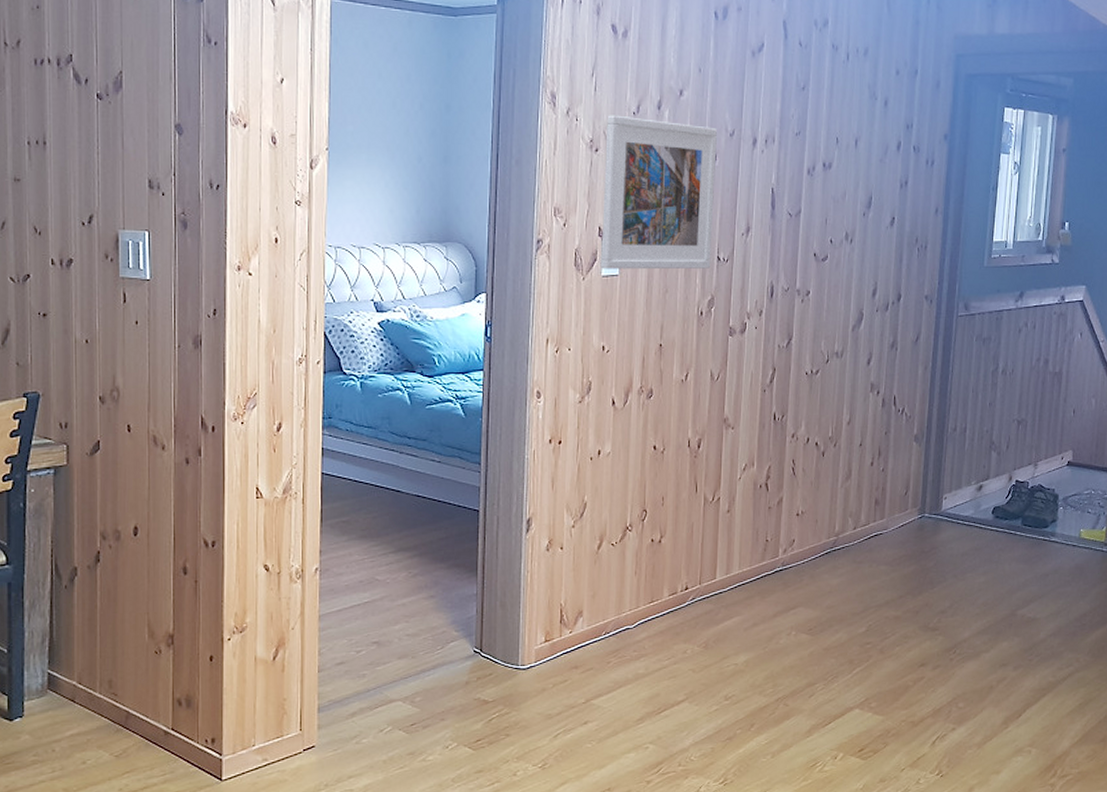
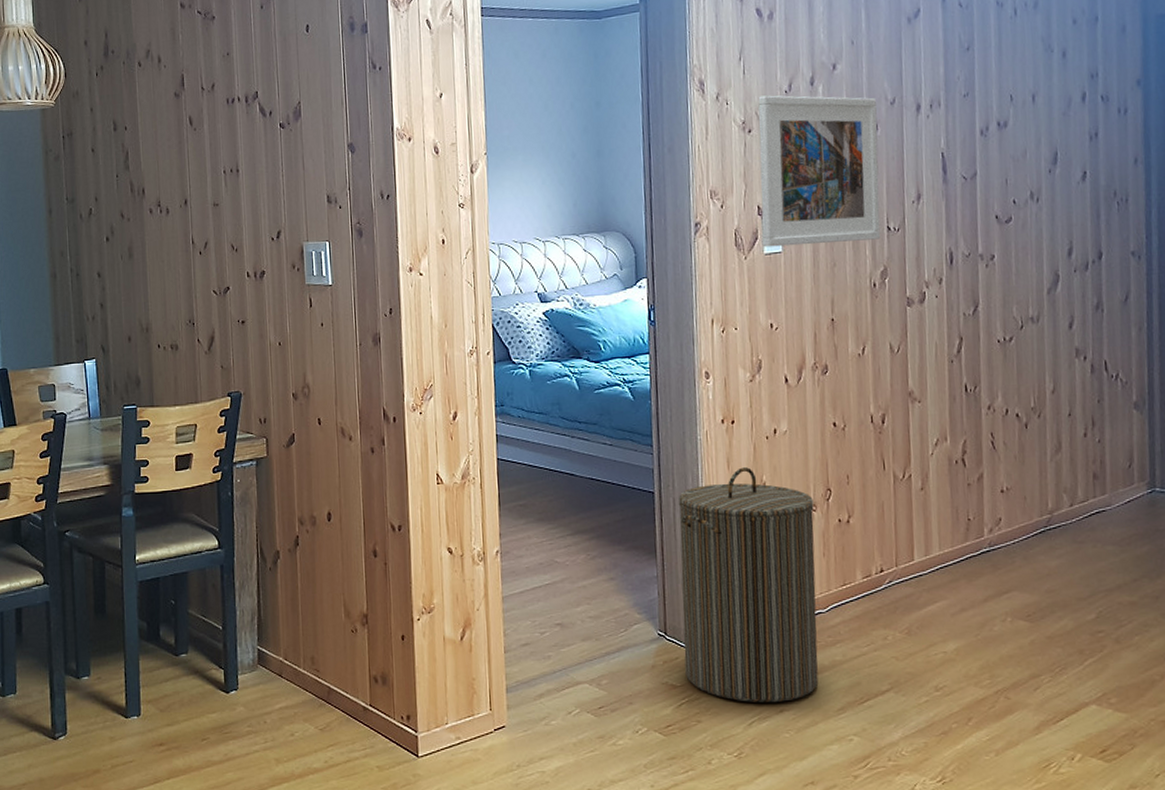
laundry hamper: none [498,487,630,715] -> present [678,467,819,702]

